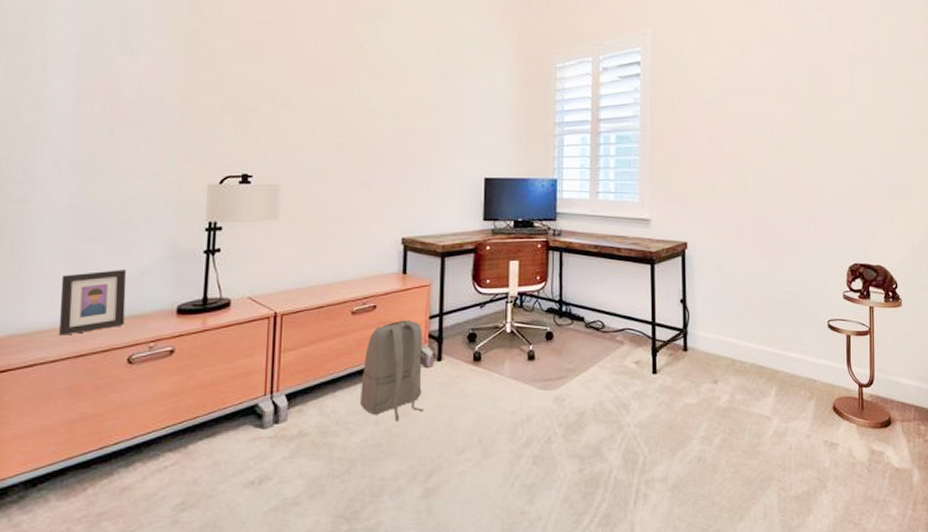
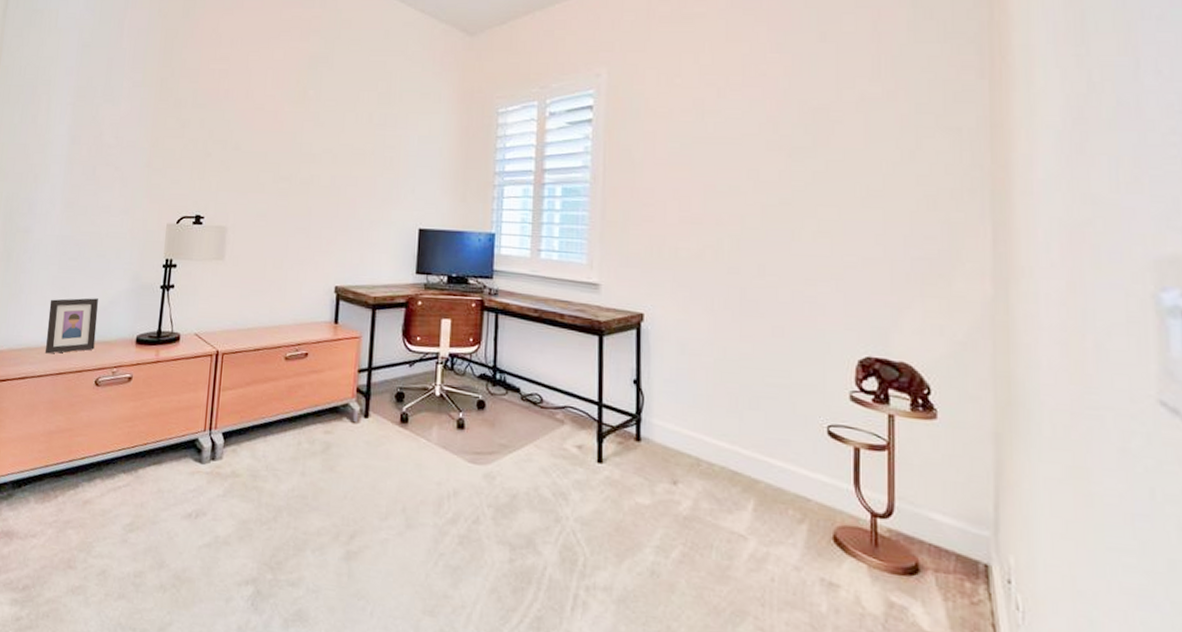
backpack: present [360,320,424,421] -> none [289,370,351,475]

